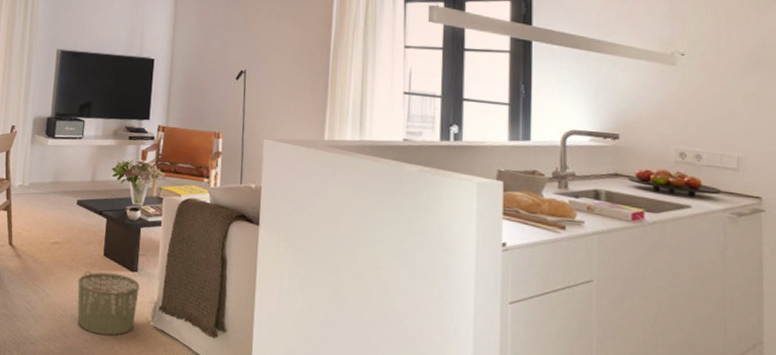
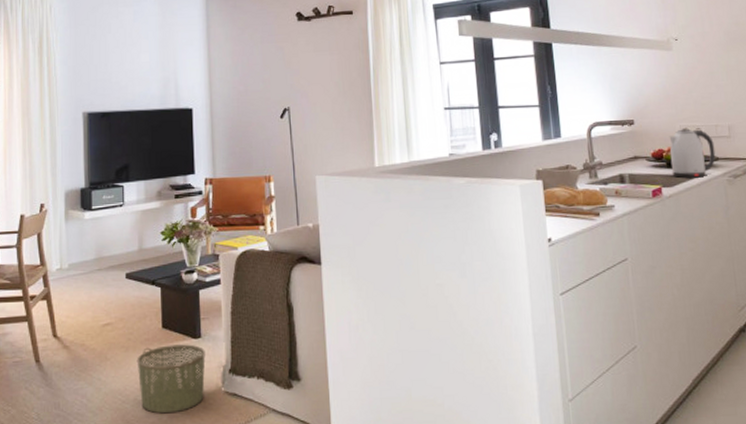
kettle: none [659,152,717,209] -> present [669,128,716,178]

